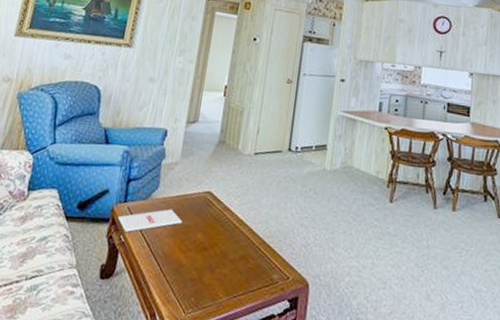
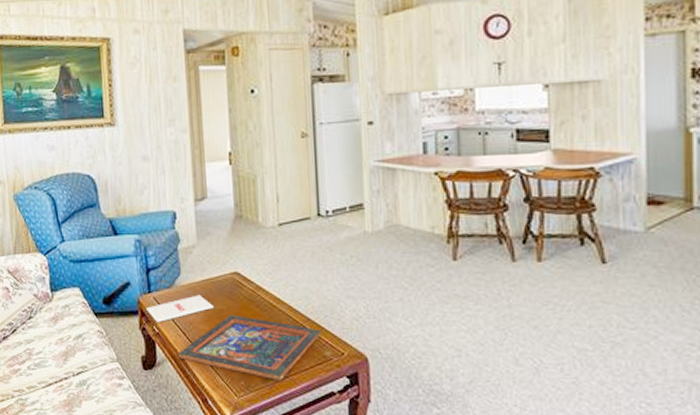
religious icon: none [137,231,274,301] -> present [178,314,322,382]

